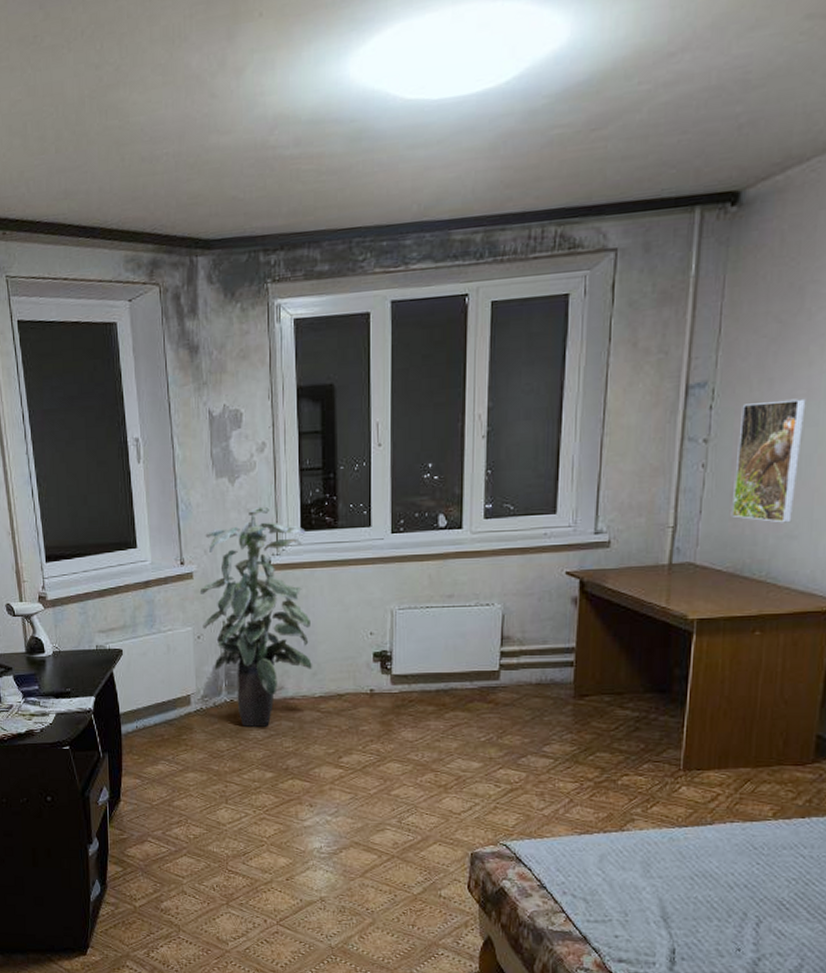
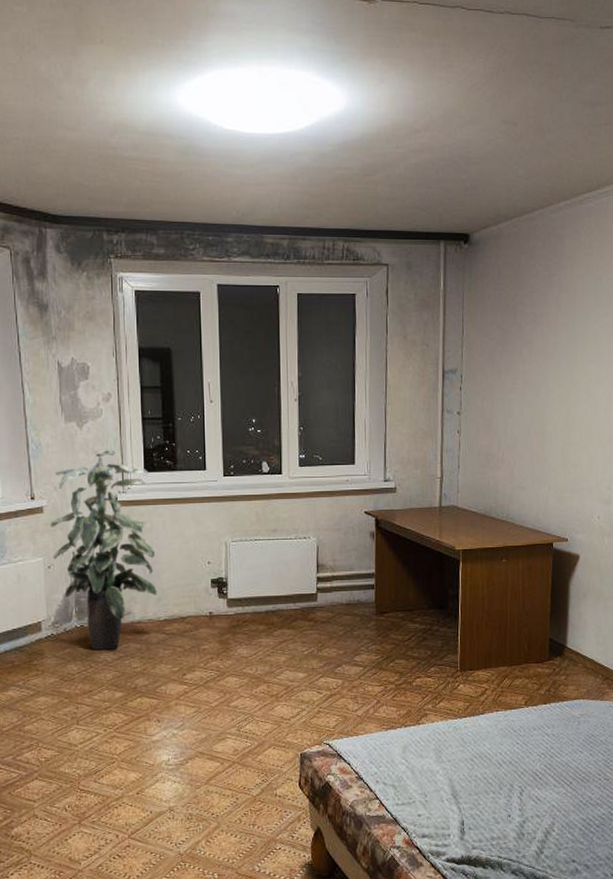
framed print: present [731,398,806,523] -> none [479,386,523,477]

